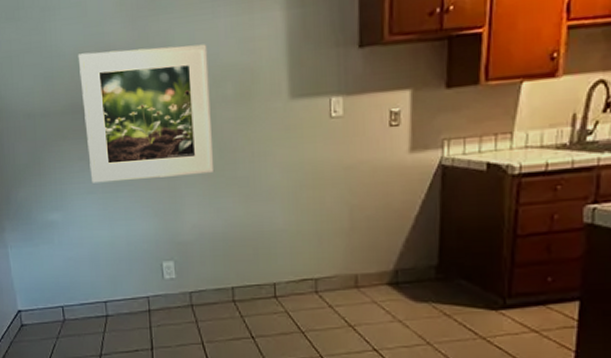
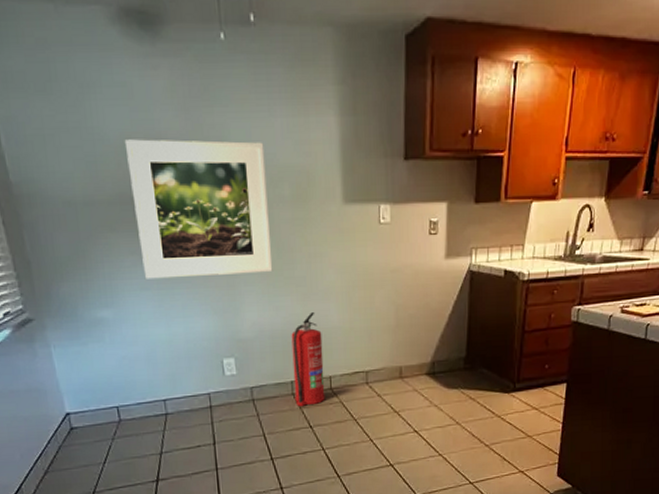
fire extinguisher: none [232,214,269,314] -> present [291,312,325,406]

